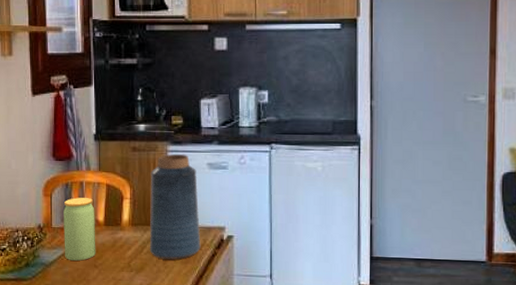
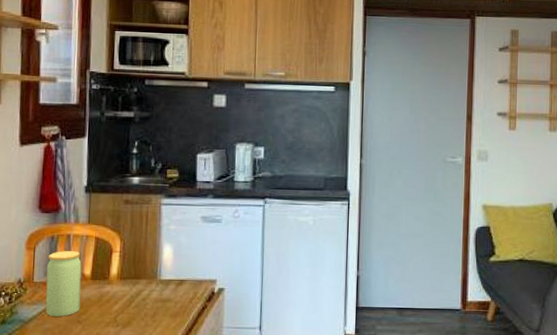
vase: present [149,153,201,260] -> none [138,206,192,314]

